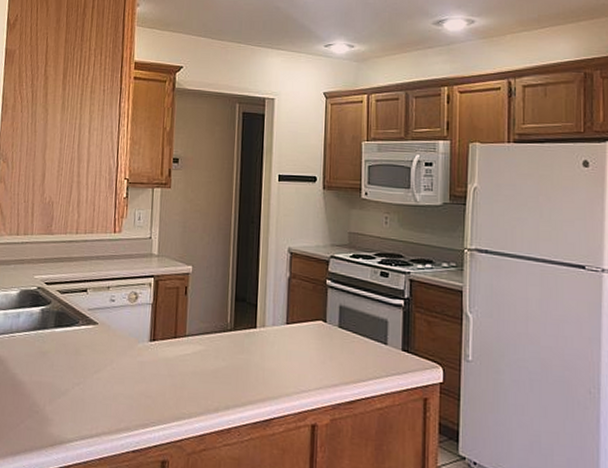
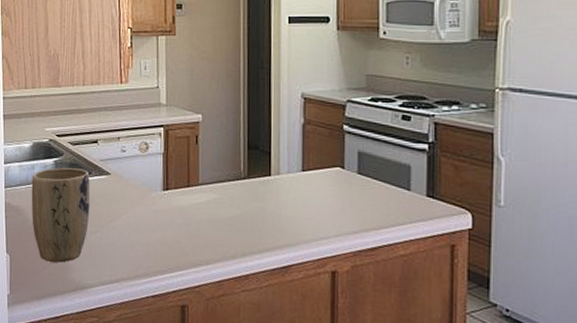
plant pot: none [13,316,77,416] -> present [31,167,91,263]

